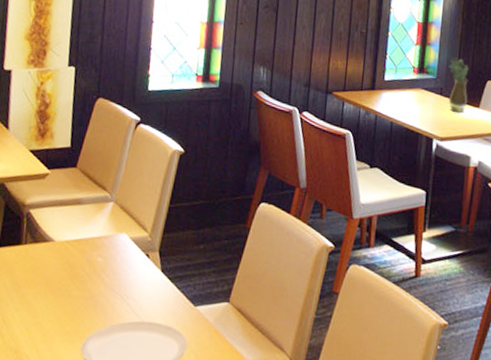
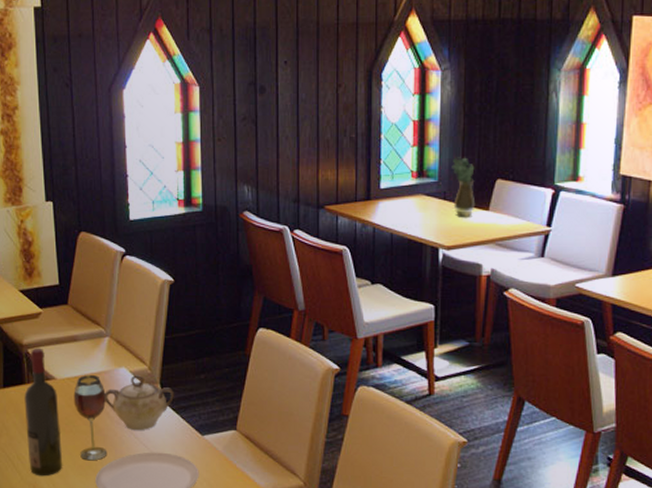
wine bottle: none [14,208,54,341] -> present [24,347,63,476]
wineglass: none [69,238,104,328] -> present [73,374,108,461]
sugar bowl: none [101,240,173,298] -> present [105,374,175,430]

